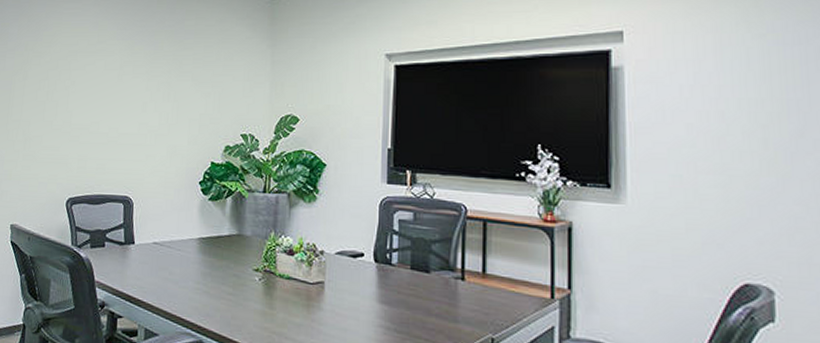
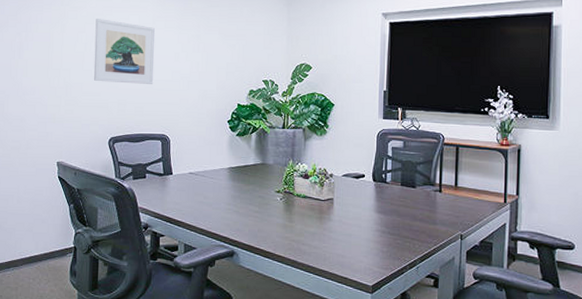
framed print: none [54,64,122,138] -> present [93,19,155,84]

